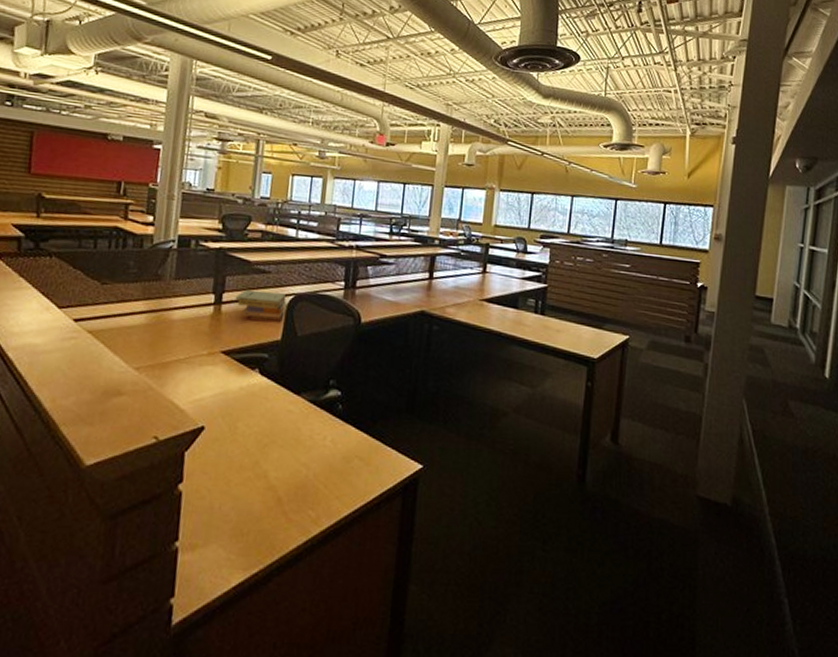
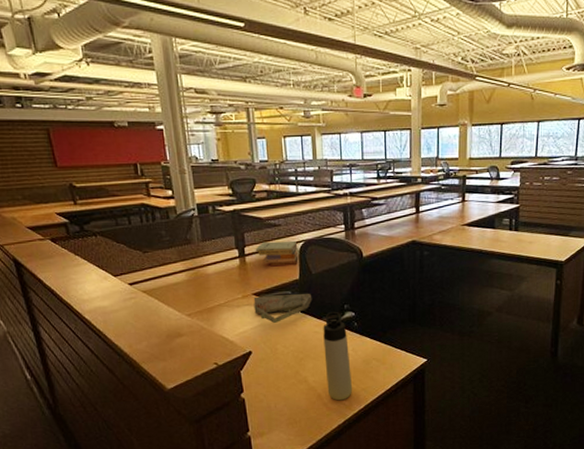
bag: none [218,355,293,394] -> present [253,293,313,324]
thermos bottle: none [291,386,328,510] -> present [323,311,353,401]

